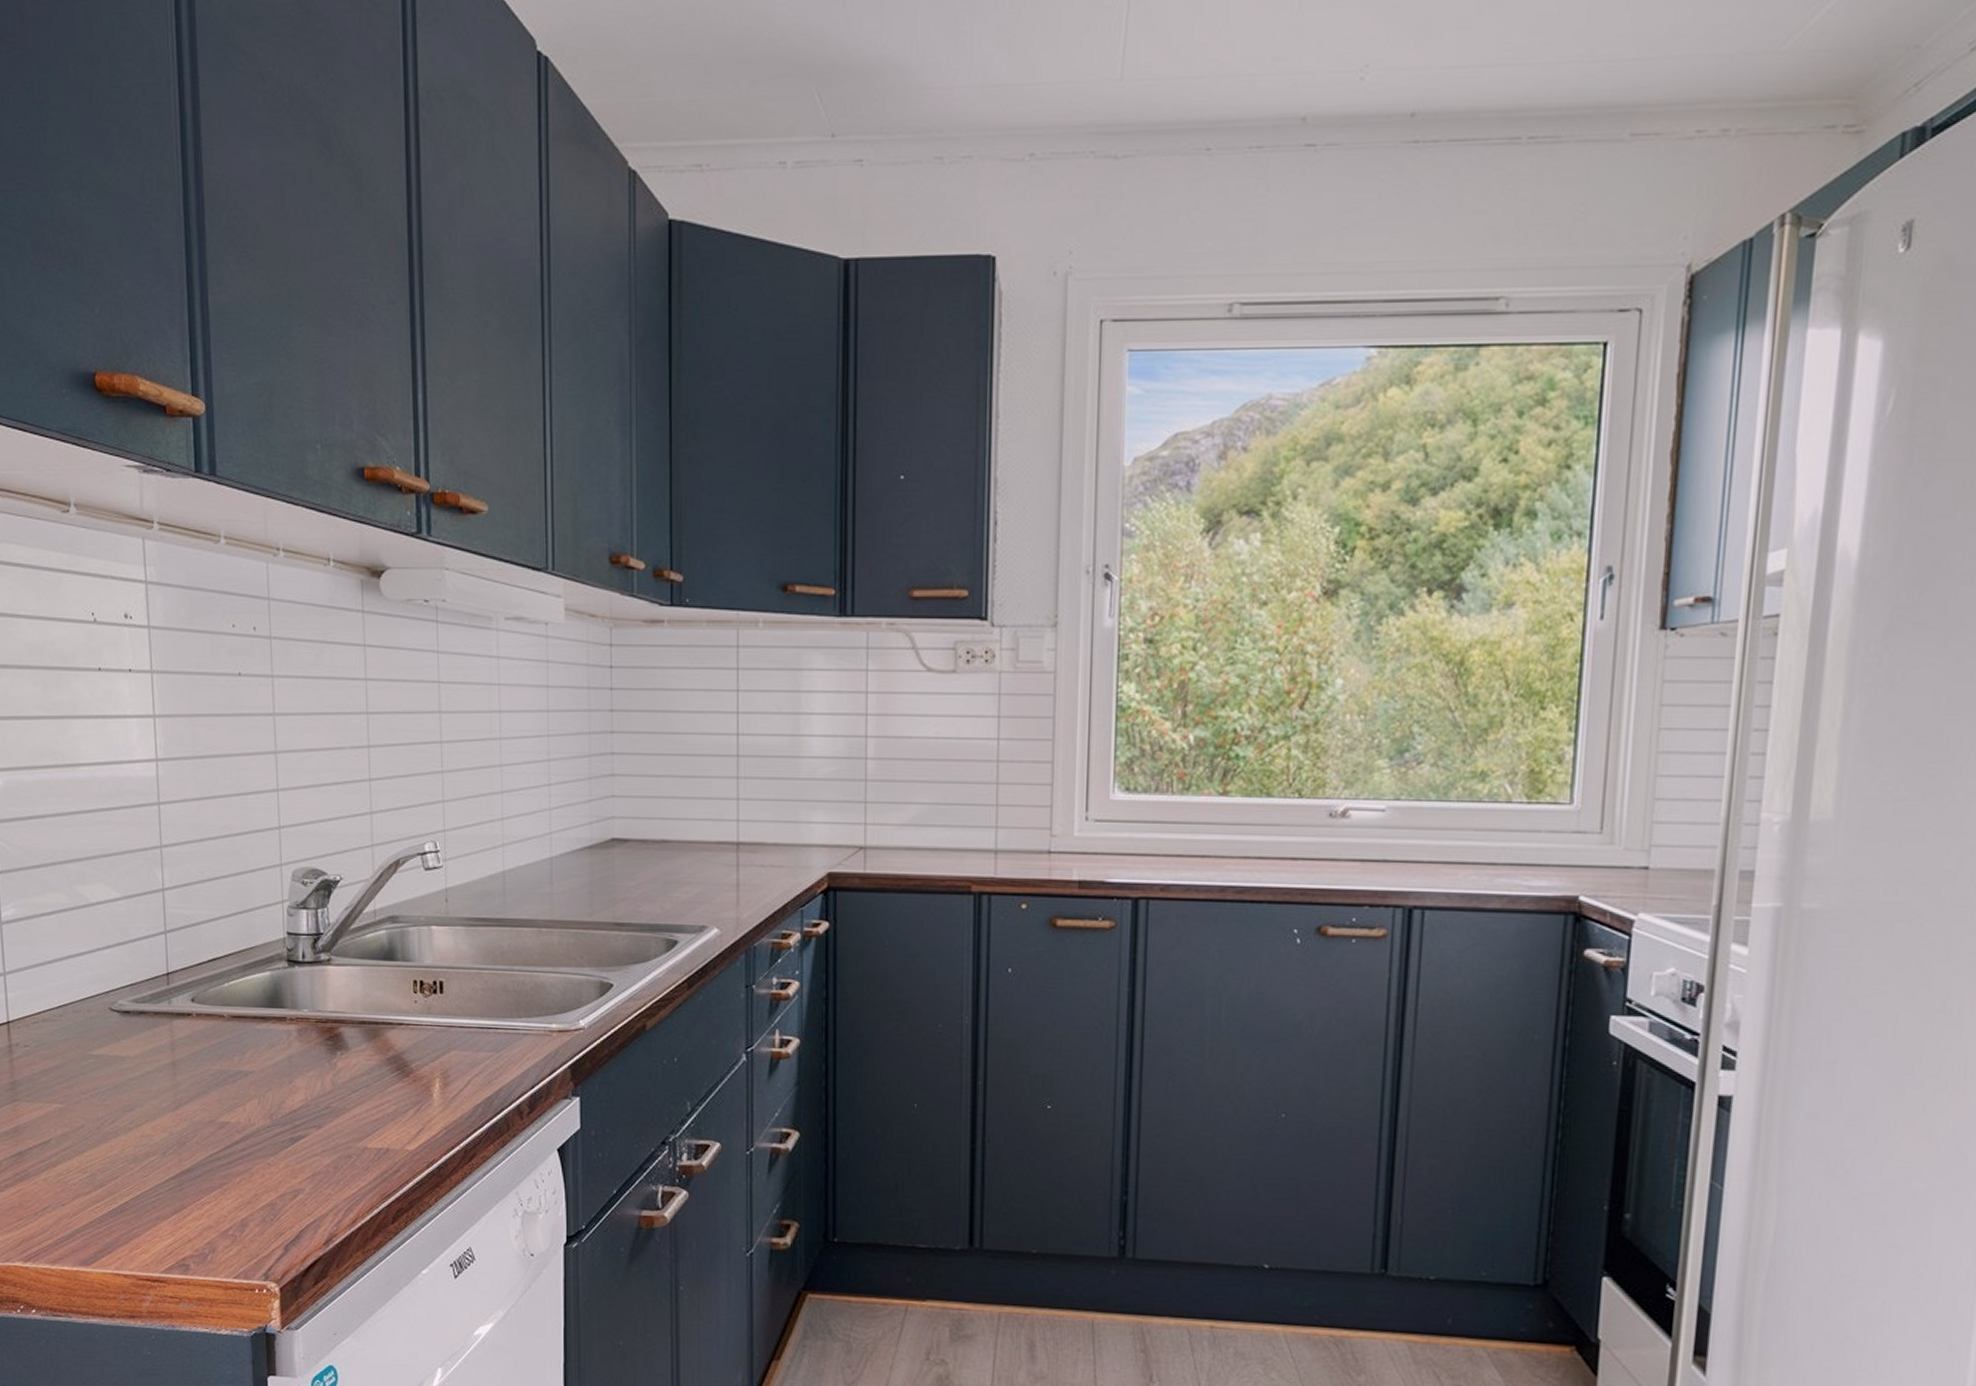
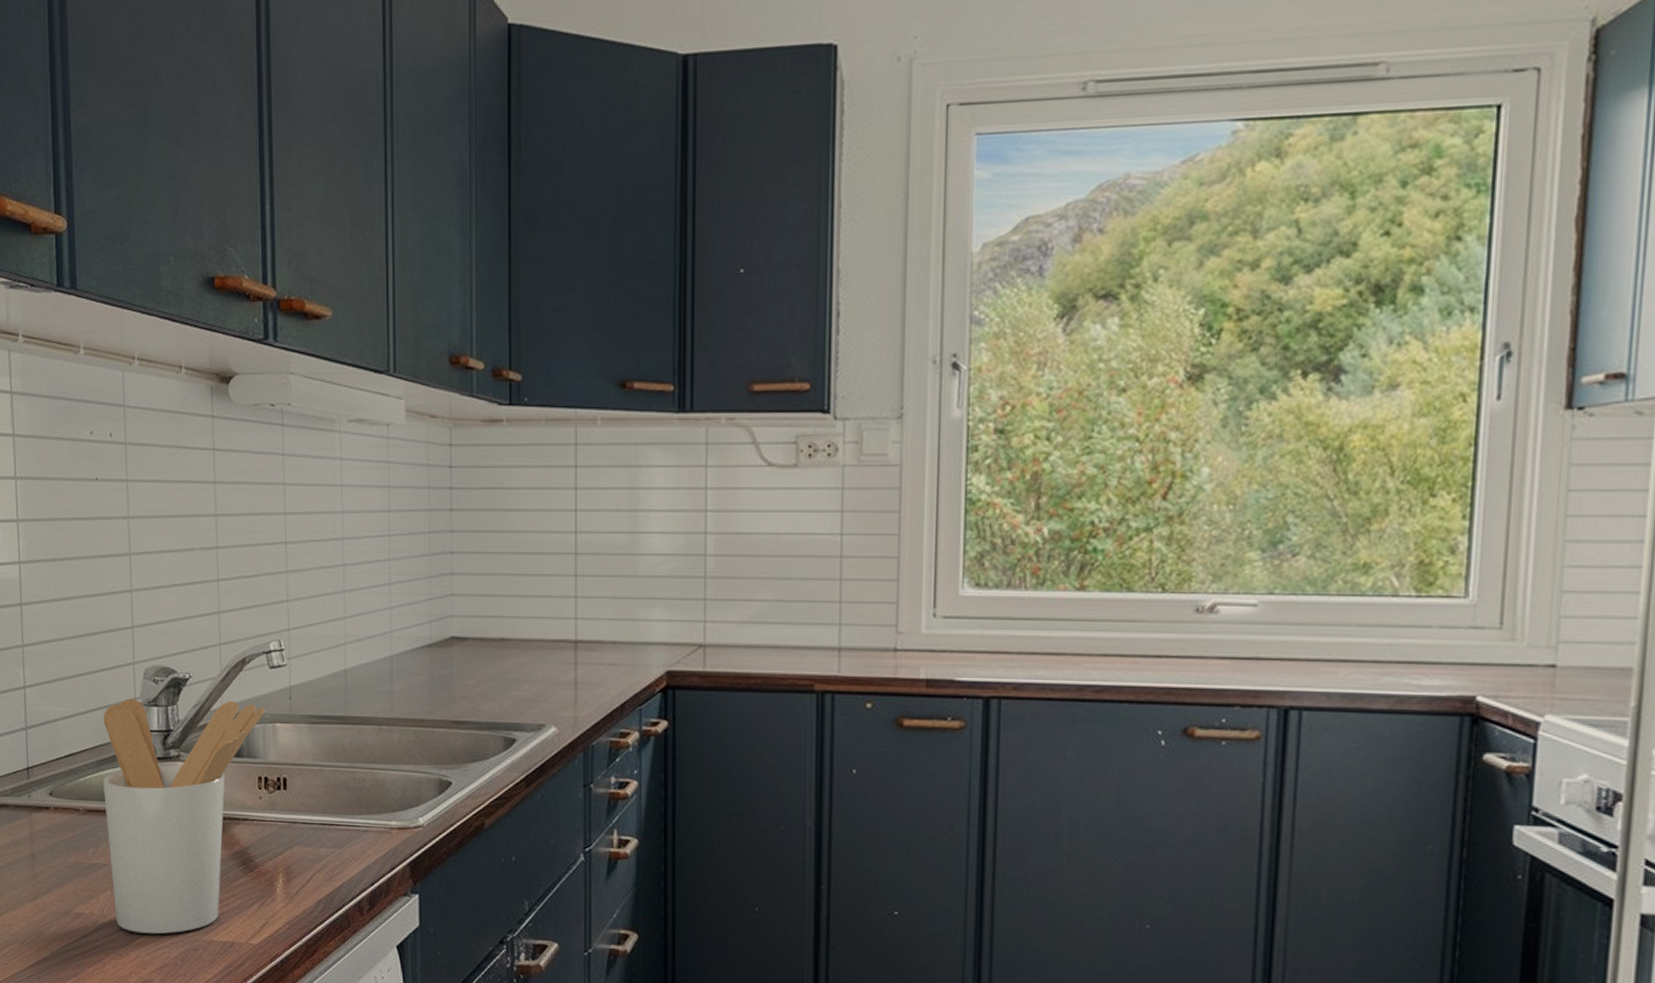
utensil holder: none [248,901,420,1143] -> present [102,698,264,935]

